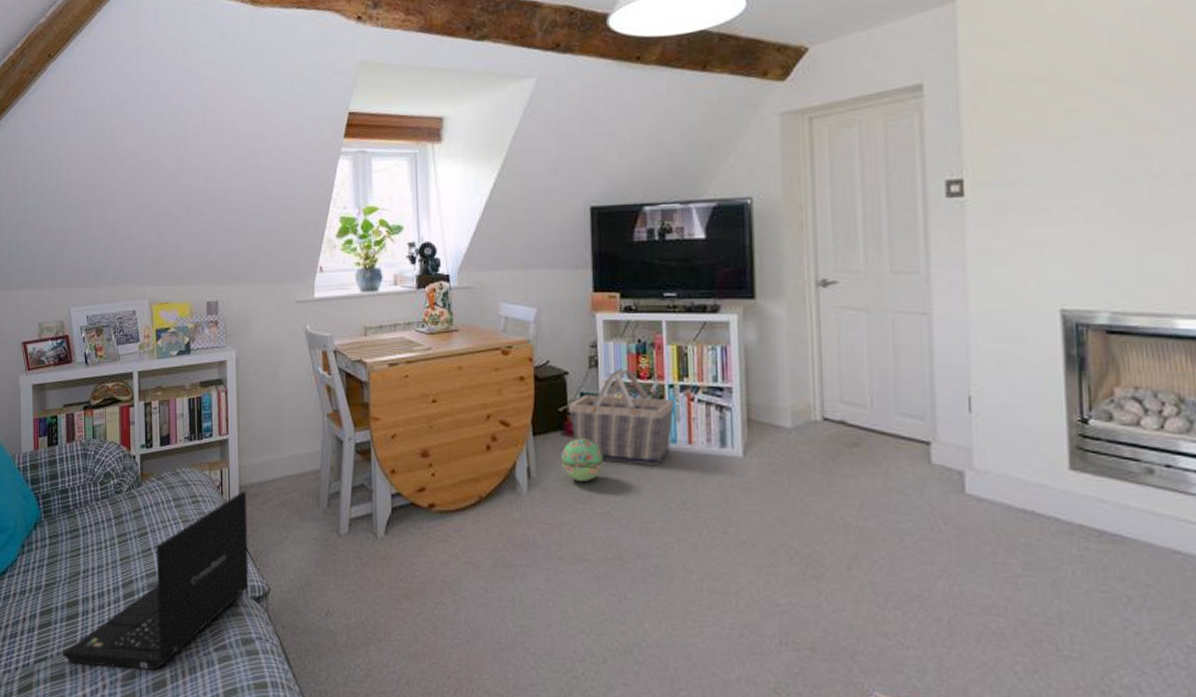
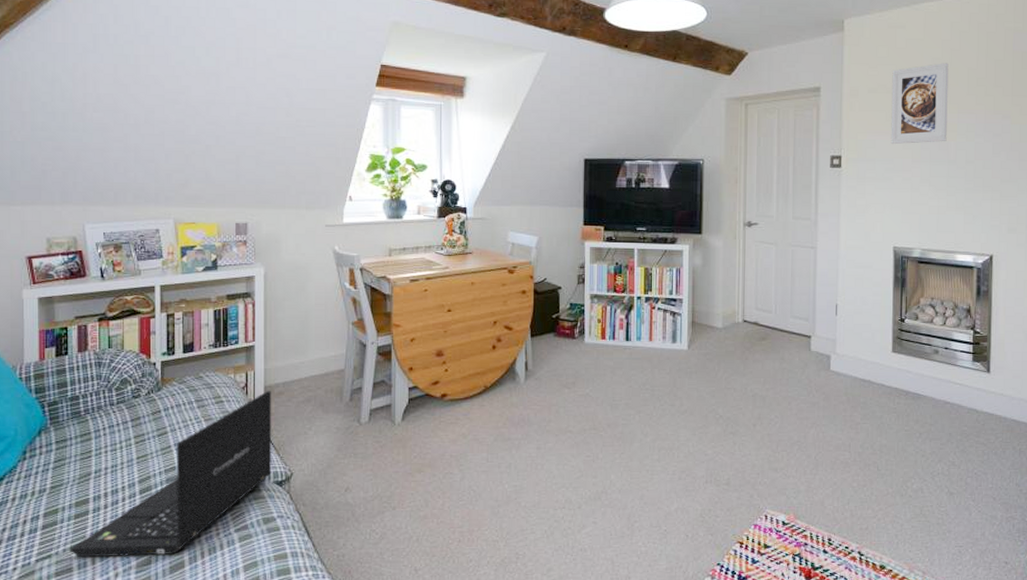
ball: present [560,438,603,481] -> none [552,338,585,371]
basket: present [568,369,675,465] -> none [560,285,641,357]
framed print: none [1040,27,1145,158] -> present [890,63,949,145]

